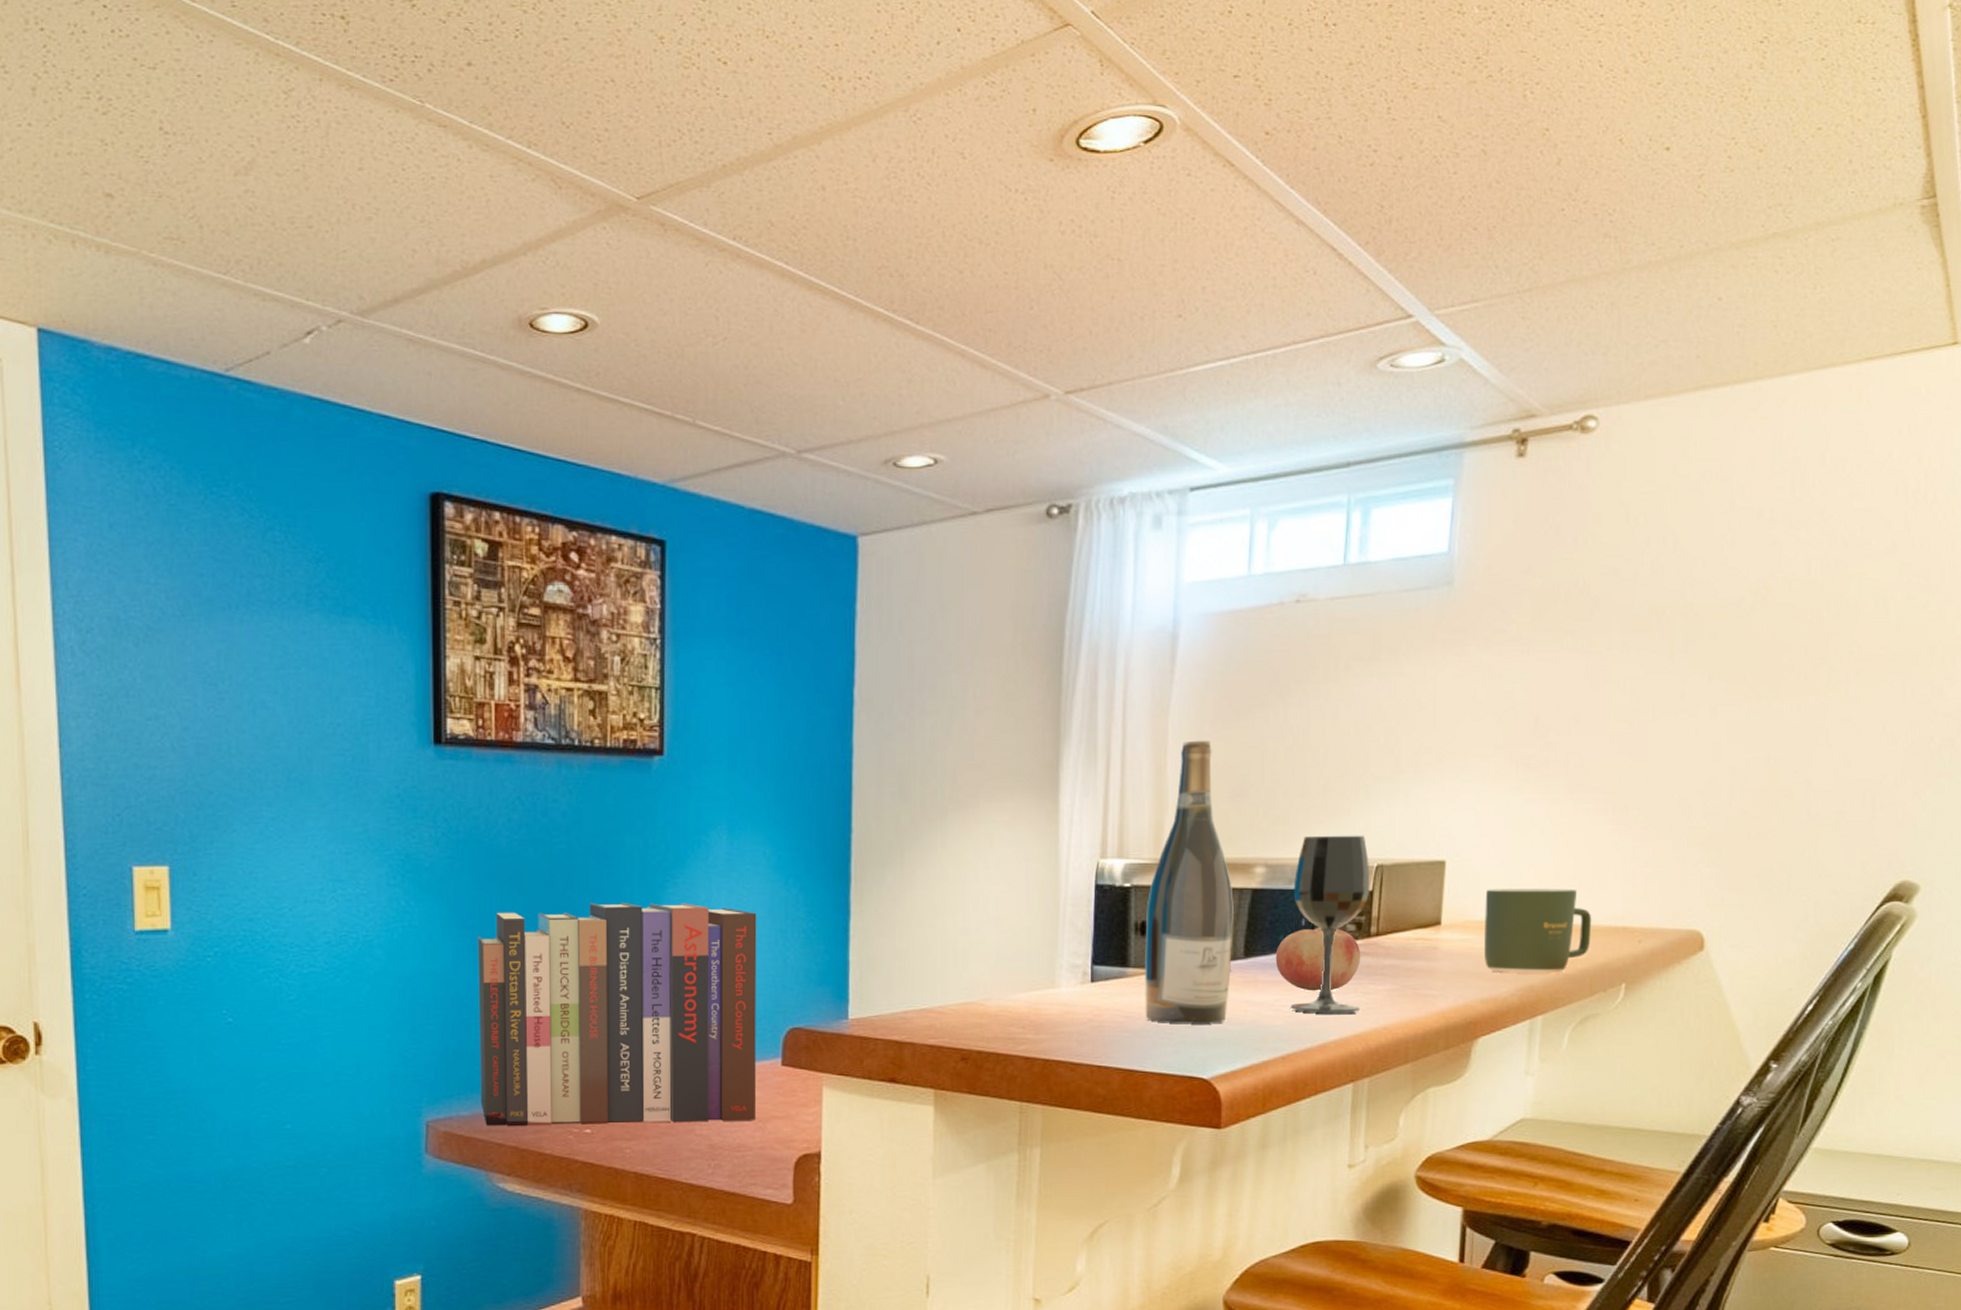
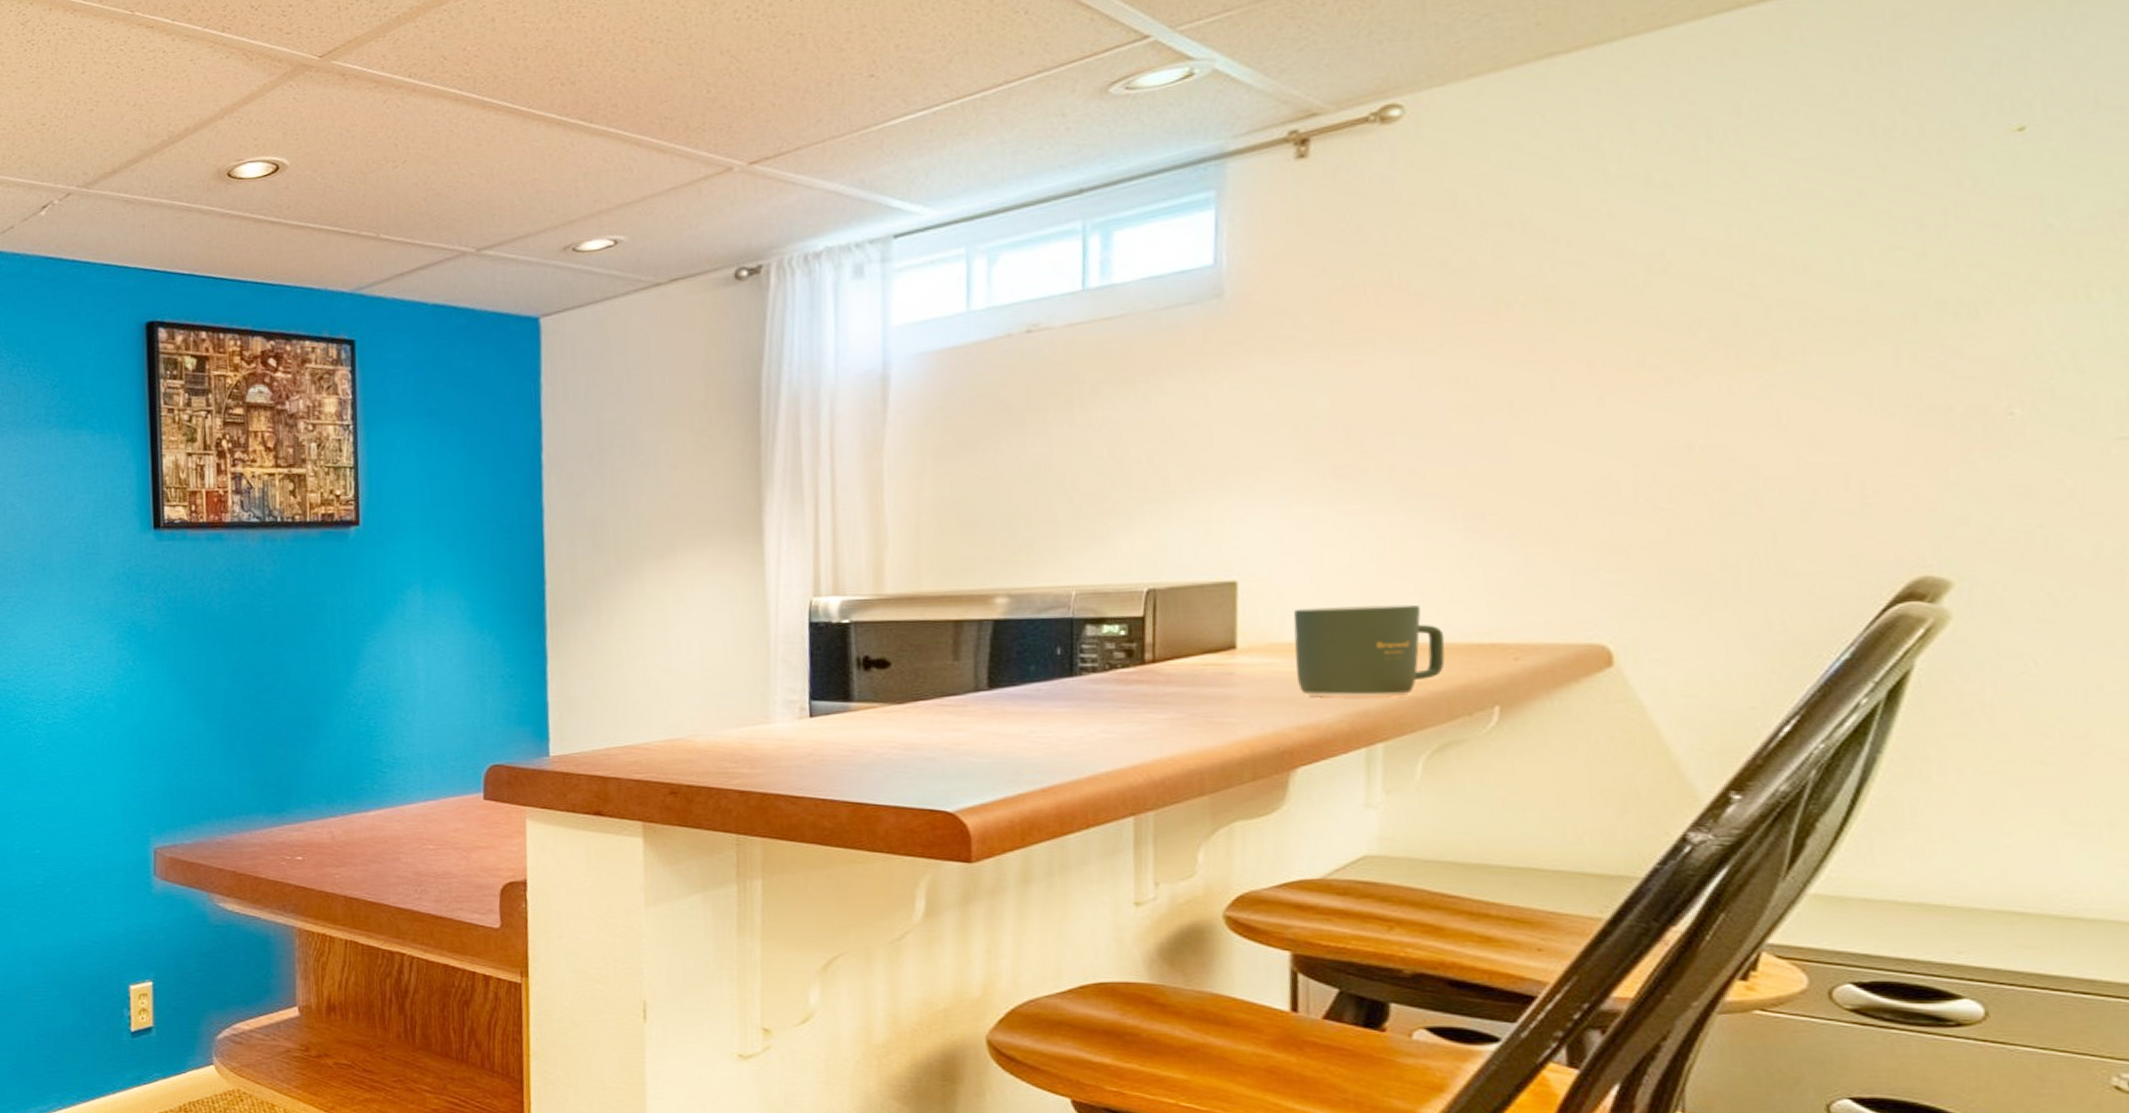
books: present [477,903,757,1127] -> none [195,654,460,854]
wine bottle: present [1145,740,1233,1023] -> none [869,475,974,756]
fruit: present [1275,927,1361,991] -> none [1026,655,1135,722]
wine glass: present [1290,835,1370,1014] -> none [1044,560,1141,745]

